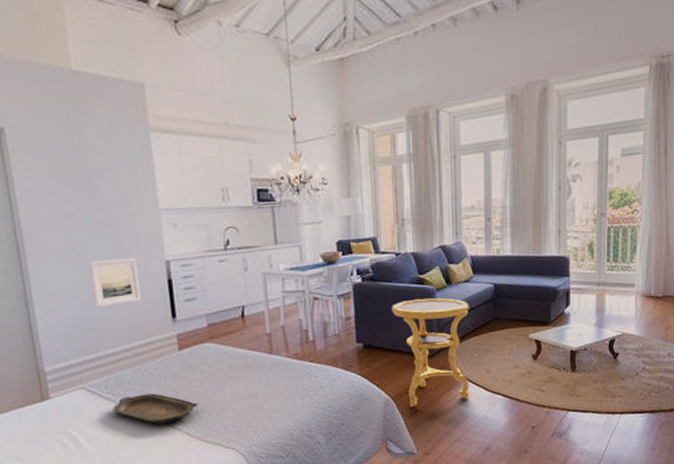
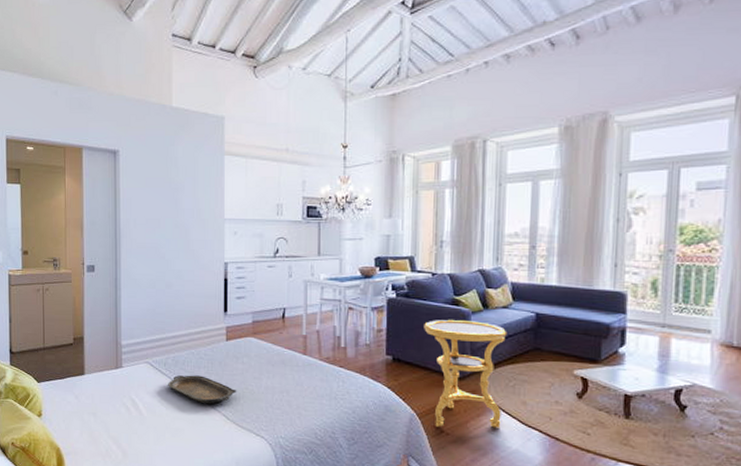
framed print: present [89,257,142,308] -> none [165,257,202,297]

